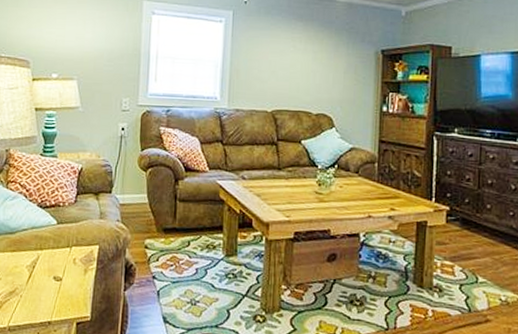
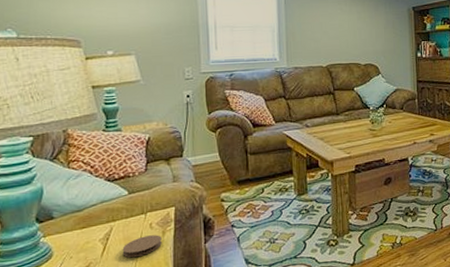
coaster: none [45,270,83,292] -> present [122,234,162,258]

